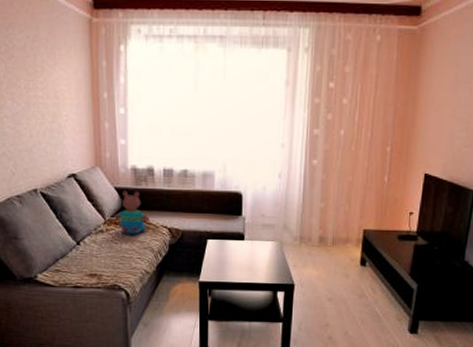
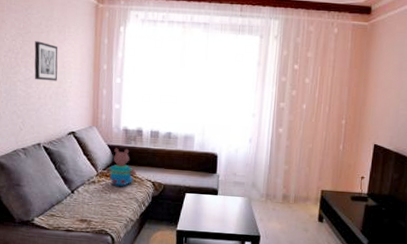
wall art: none [20,67,51,115] -> present [34,41,58,81]

